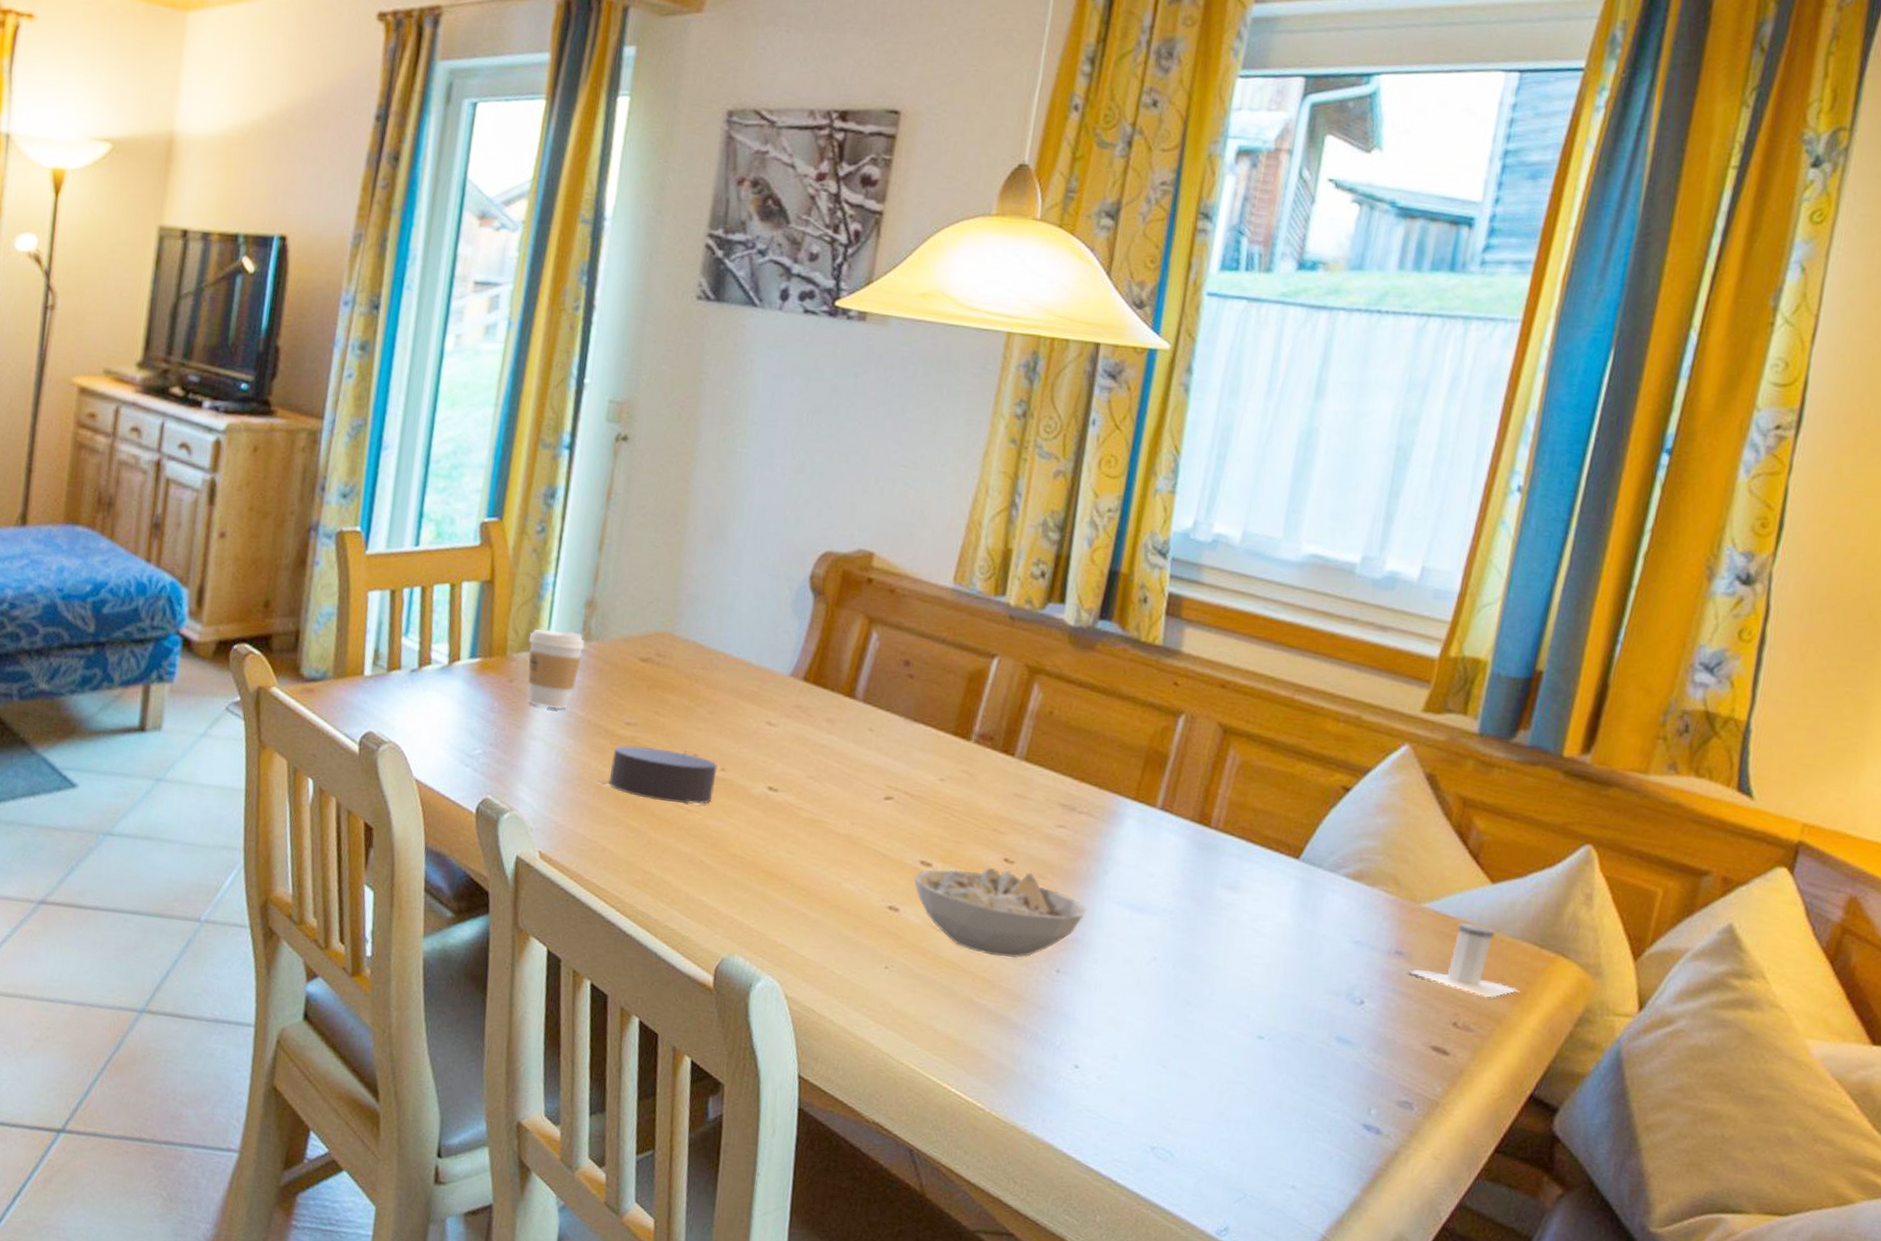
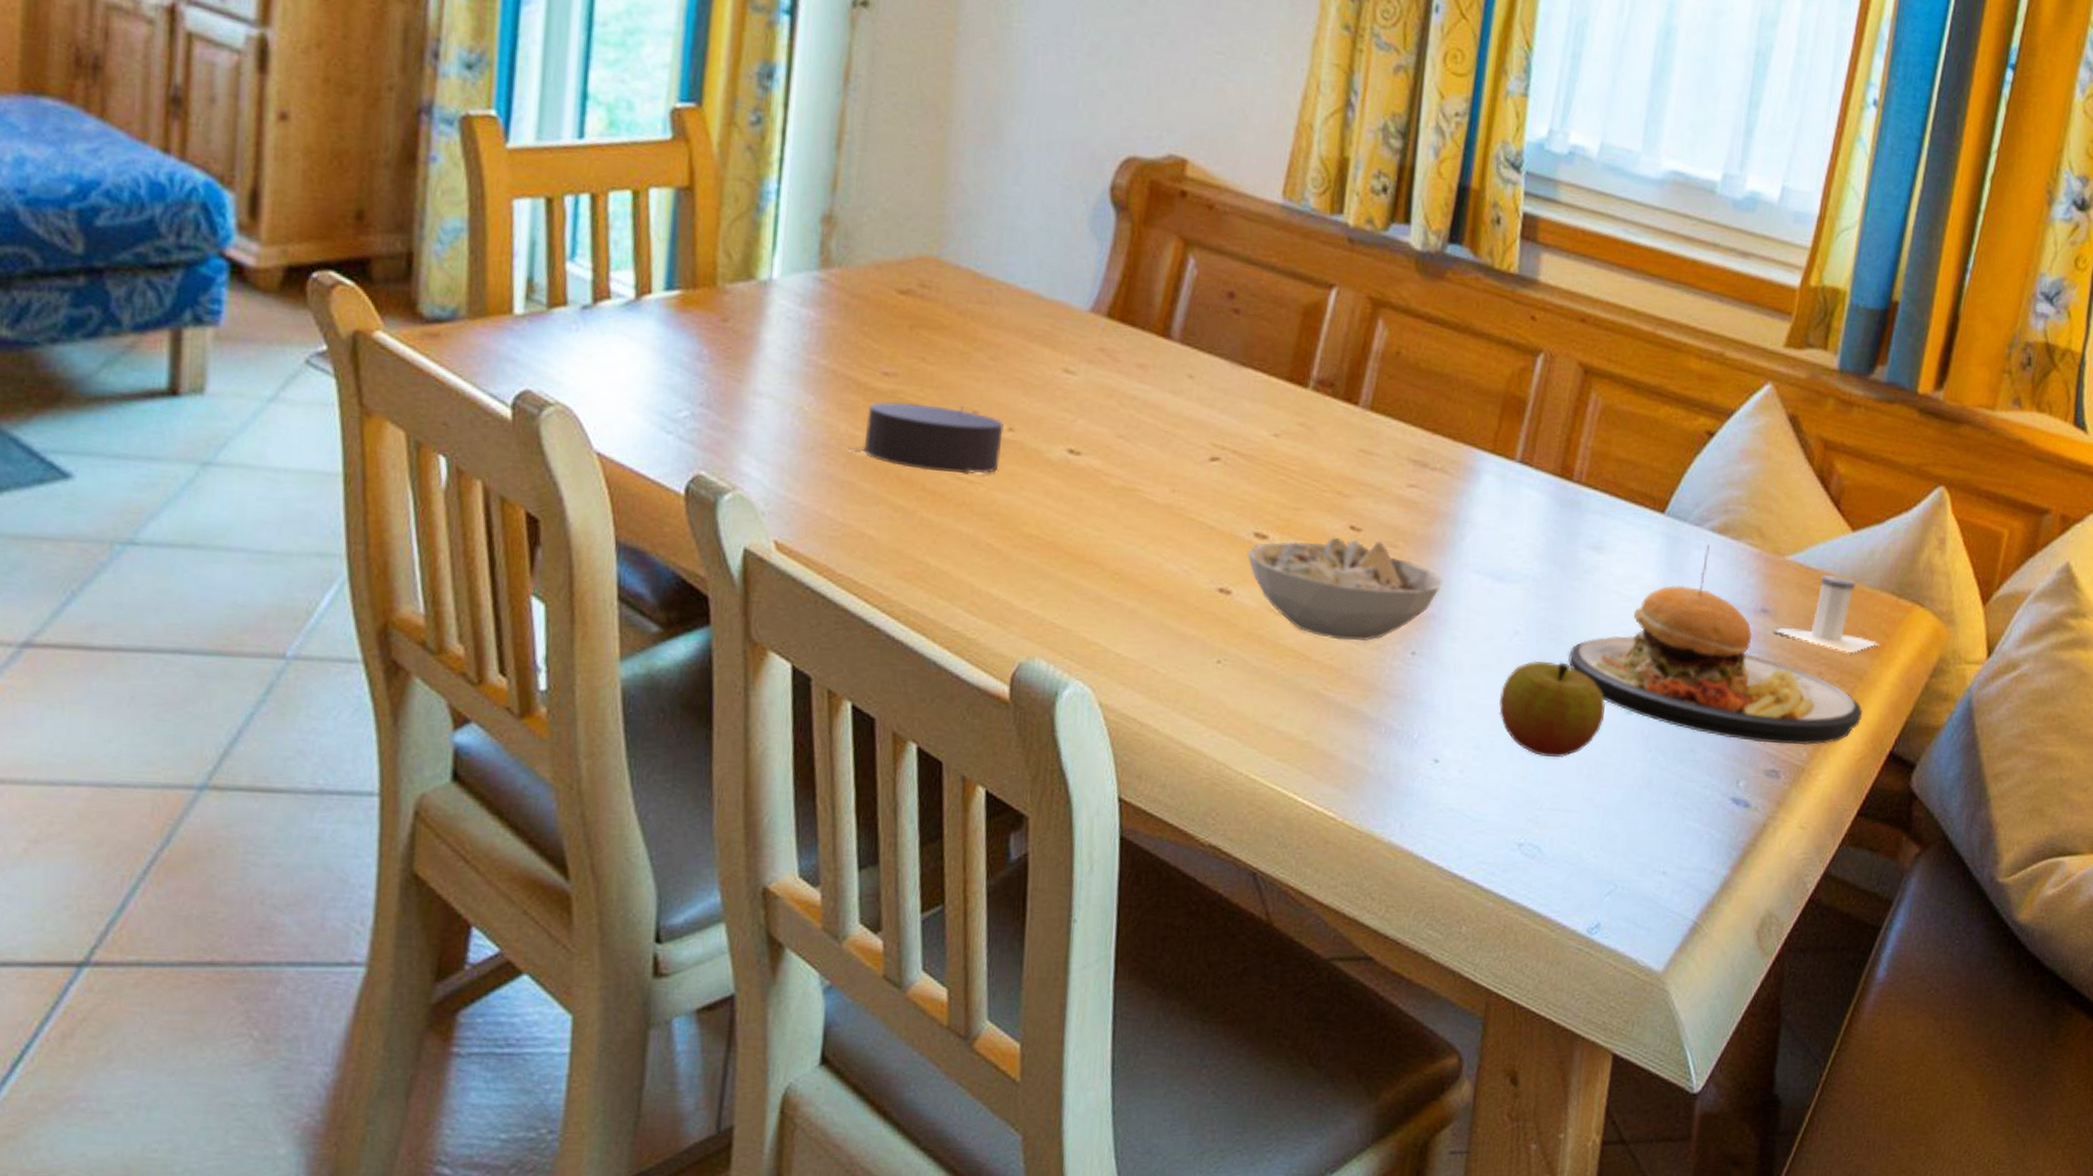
coffee cup: present [528,629,585,709] -> none [746,252,823,356]
apple: none [1135,984,1238,1073] -> present [1498,660,1605,757]
plate: none [1203,889,1501,1082] -> present [1568,545,1863,746]

